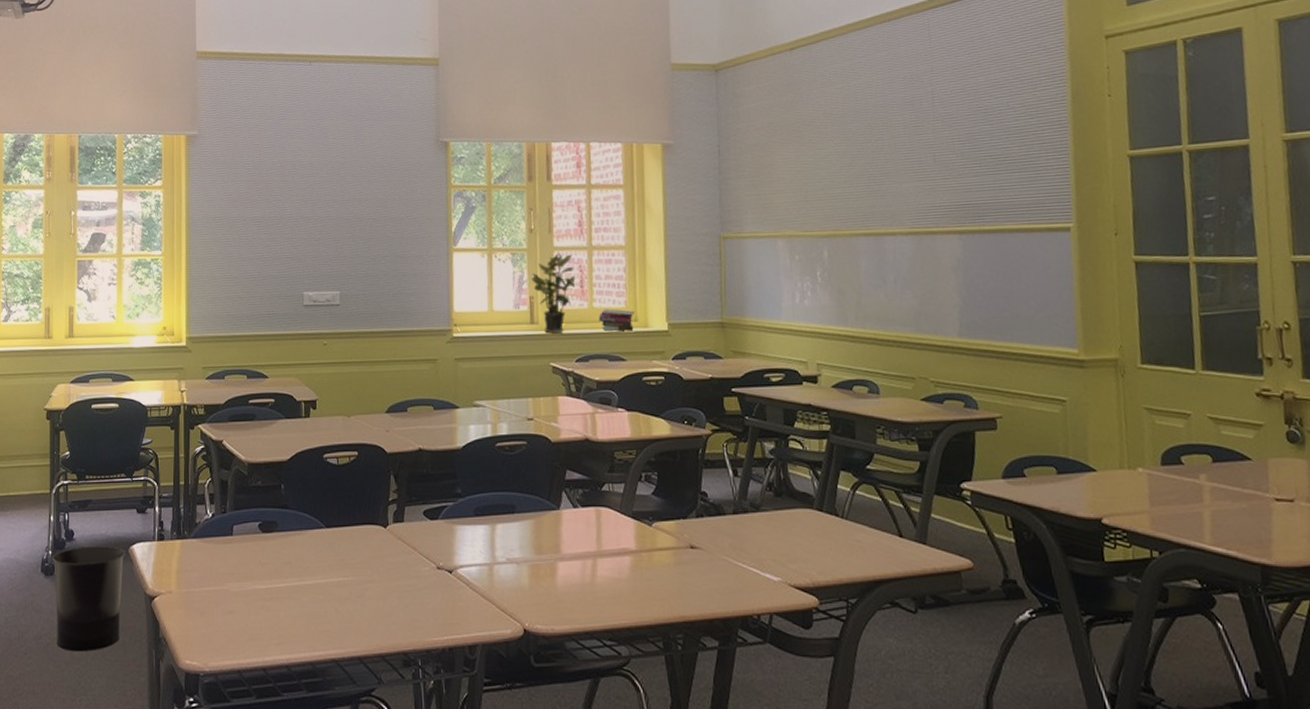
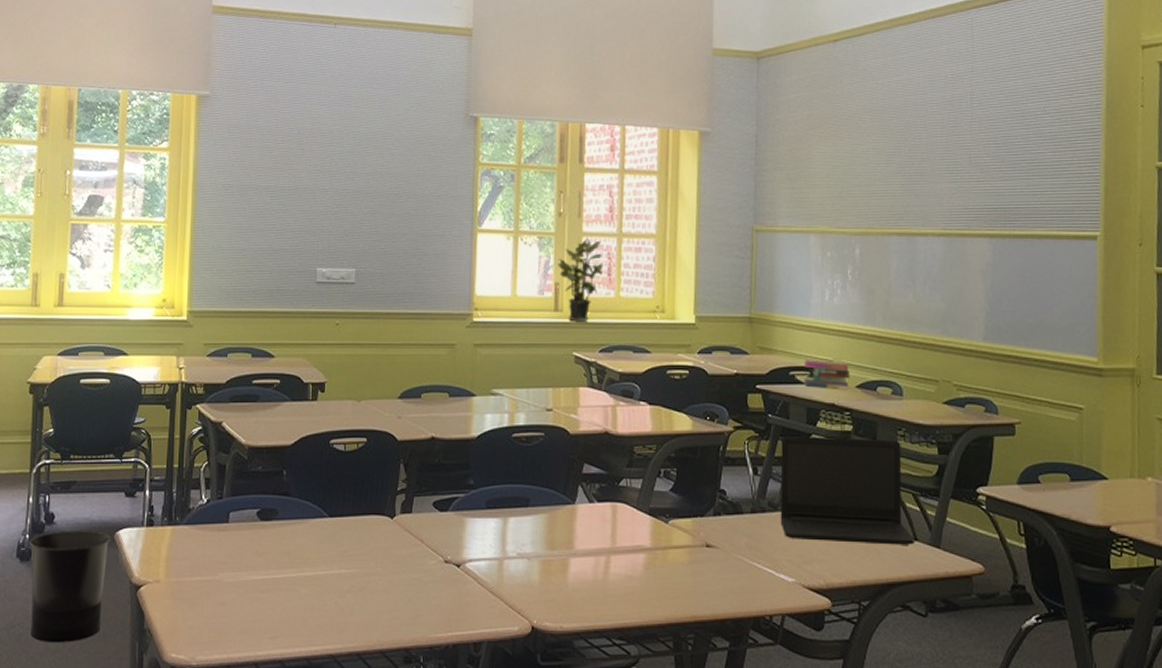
books: present [599,309,636,332] -> none [625,299,663,324]
laptop: none [759,436,900,542] -> present [780,435,914,545]
books: none [772,361,826,391] -> present [798,359,851,391]

